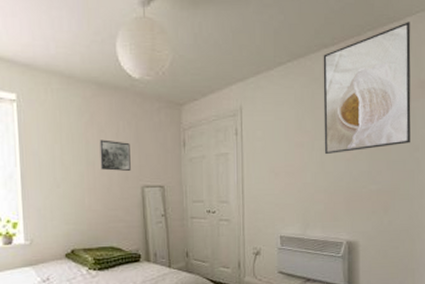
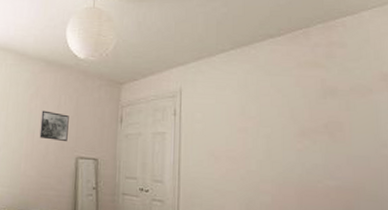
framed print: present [323,22,411,155] -> none [269,16,375,143]

